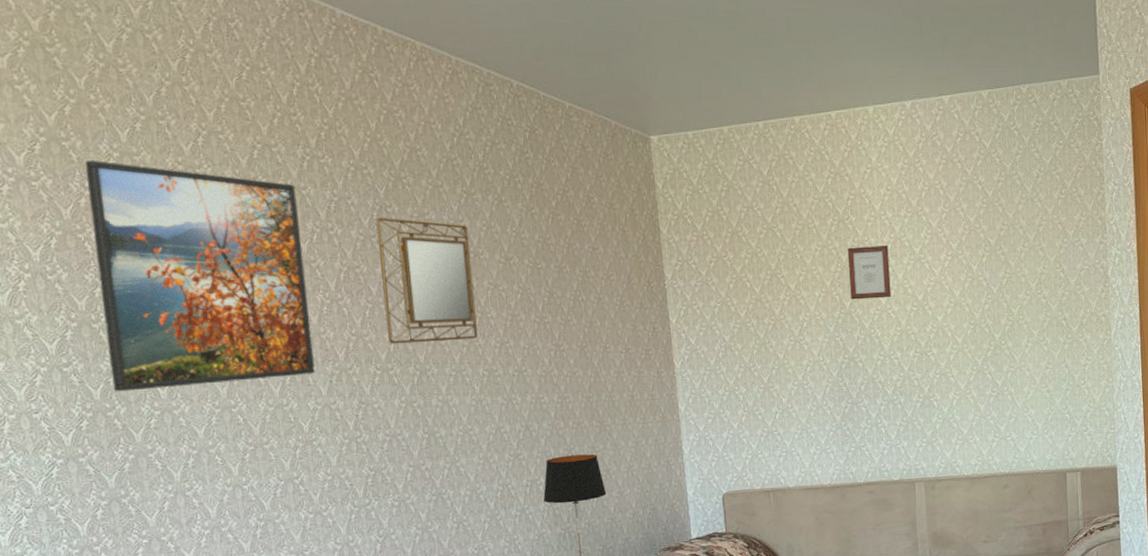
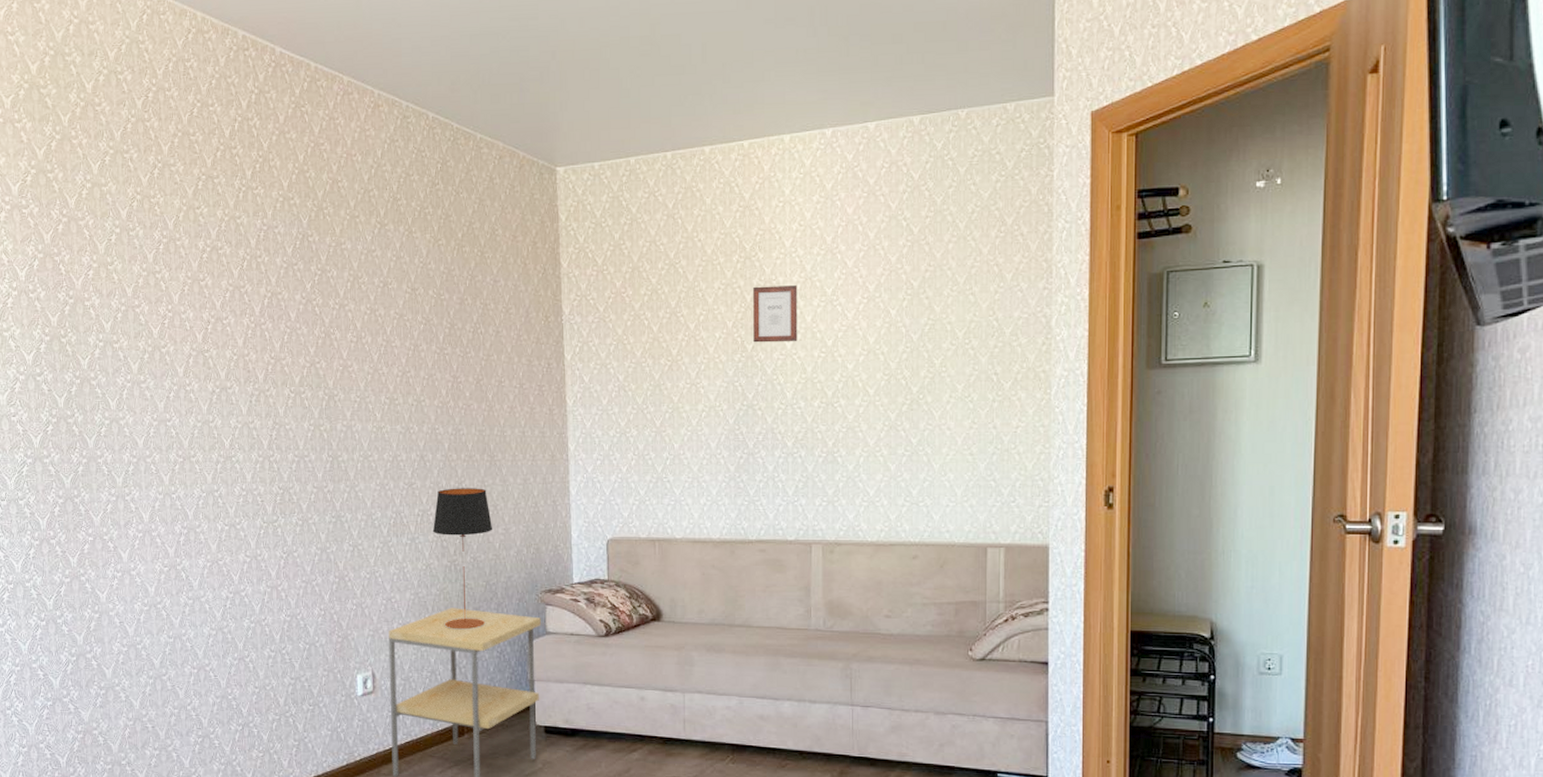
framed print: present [84,159,315,392] -> none [64,190,238,401]
home mirror: present [376,217,478,345] -> none [298,245,382,369]

